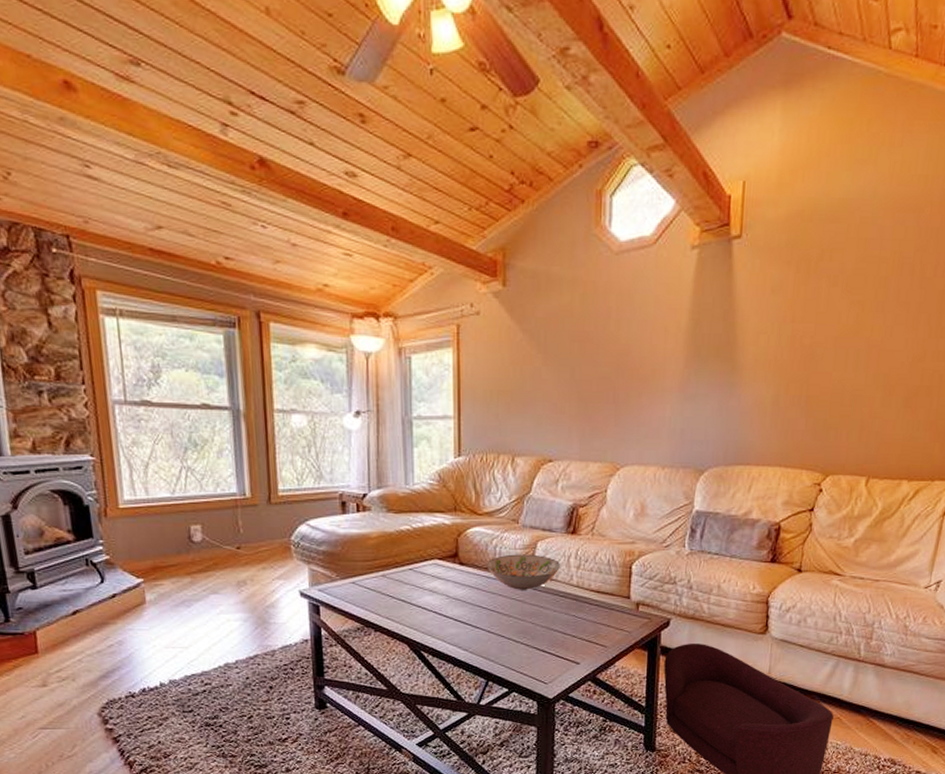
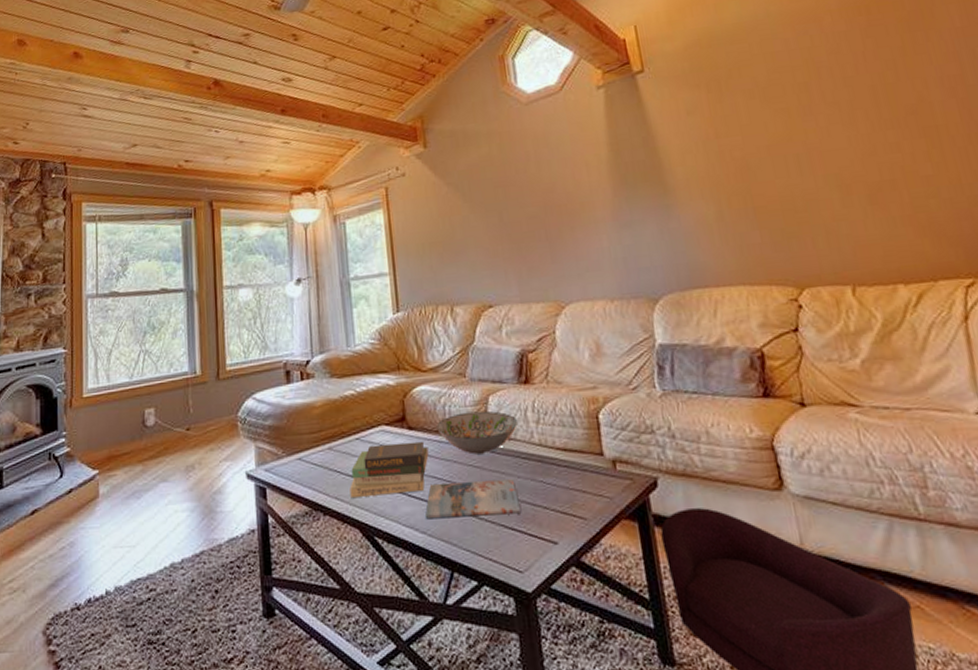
books: none [400,576,477,618] -> present [349,441,429,497]
magazine: none [469,611,553,640] -> present [425,479,522,519]

